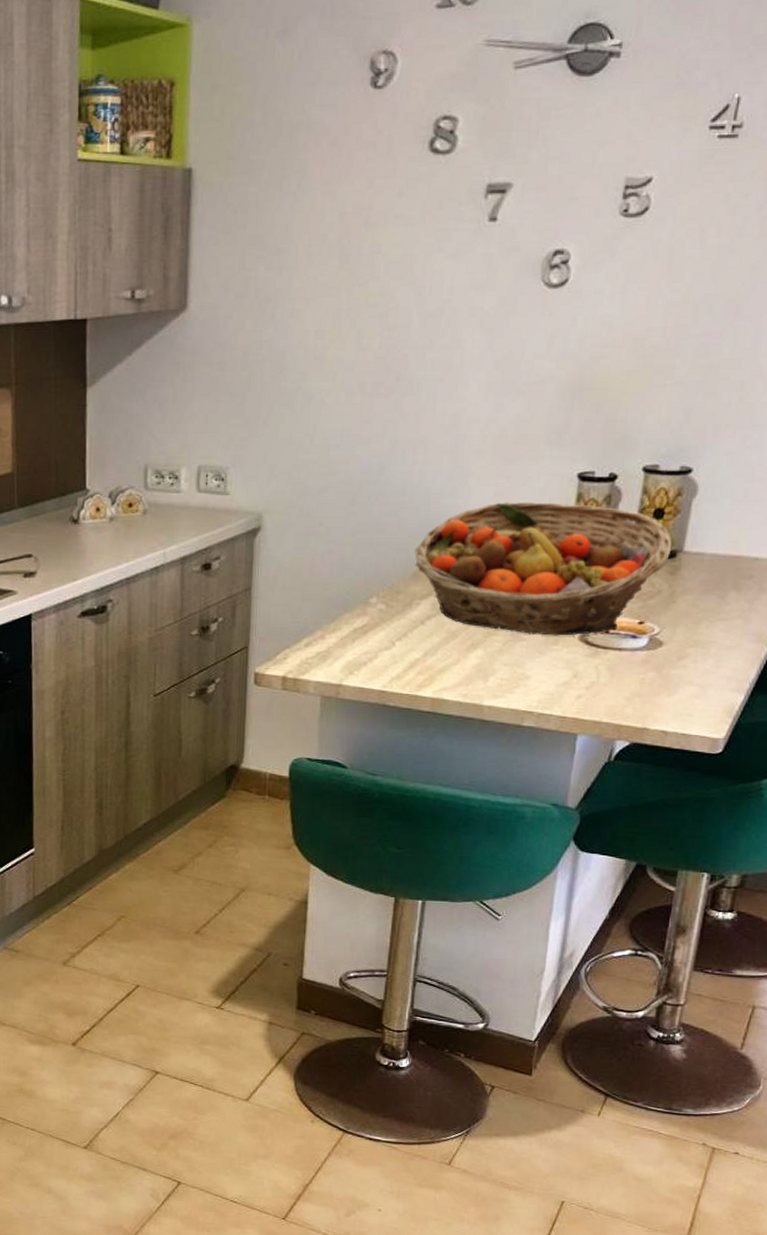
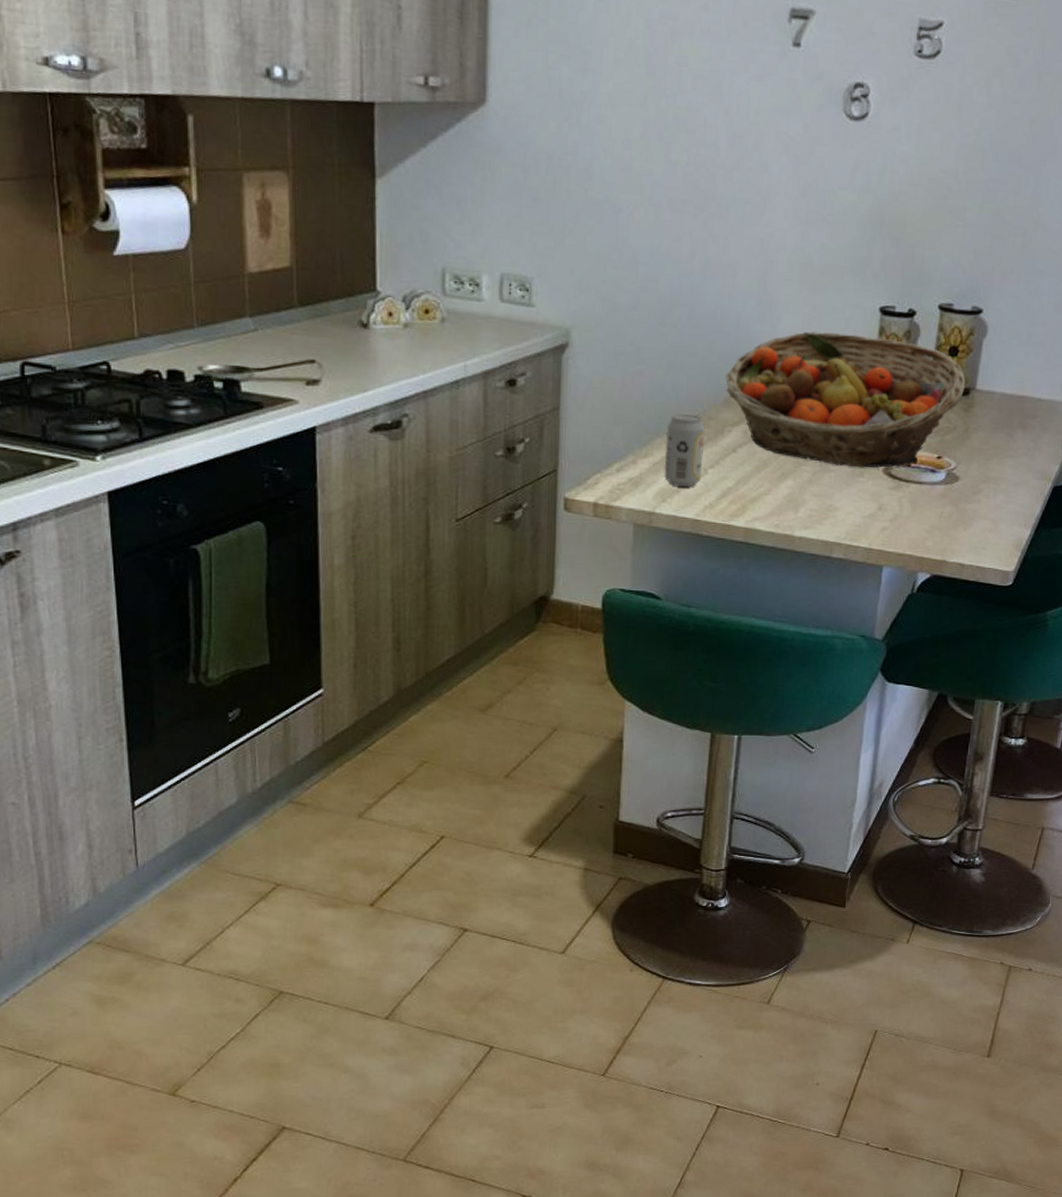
beverage can: none [351,589,392,659] -> present [664,414,704,487]

